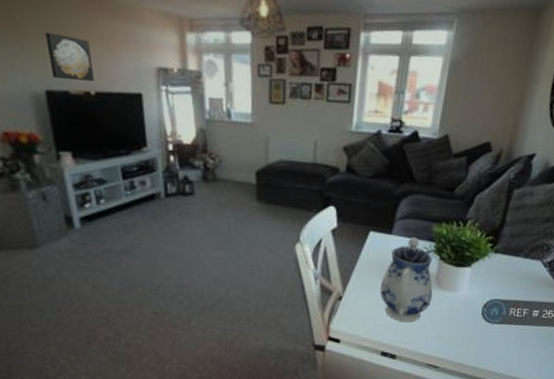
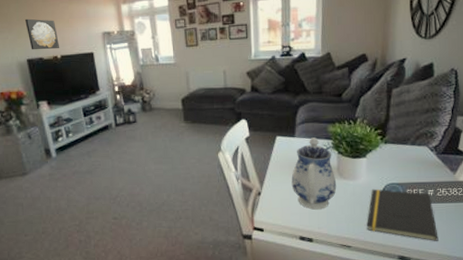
notepad: none [459,304,535,368] -> present [367,189,439,241]

